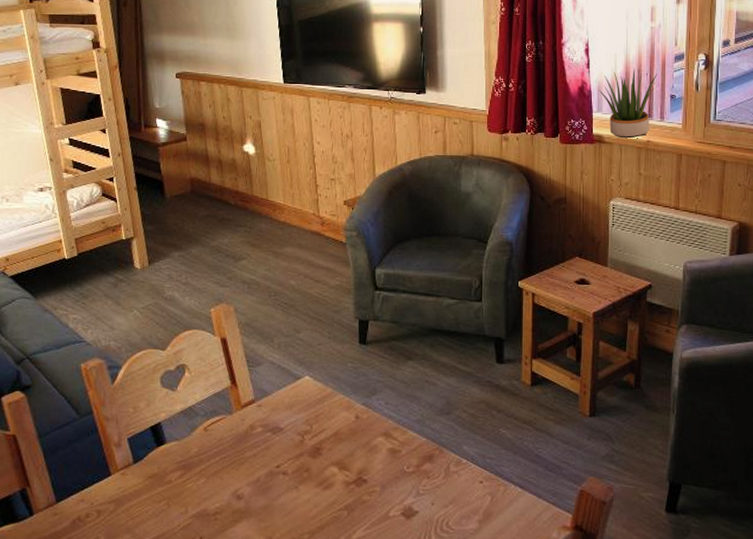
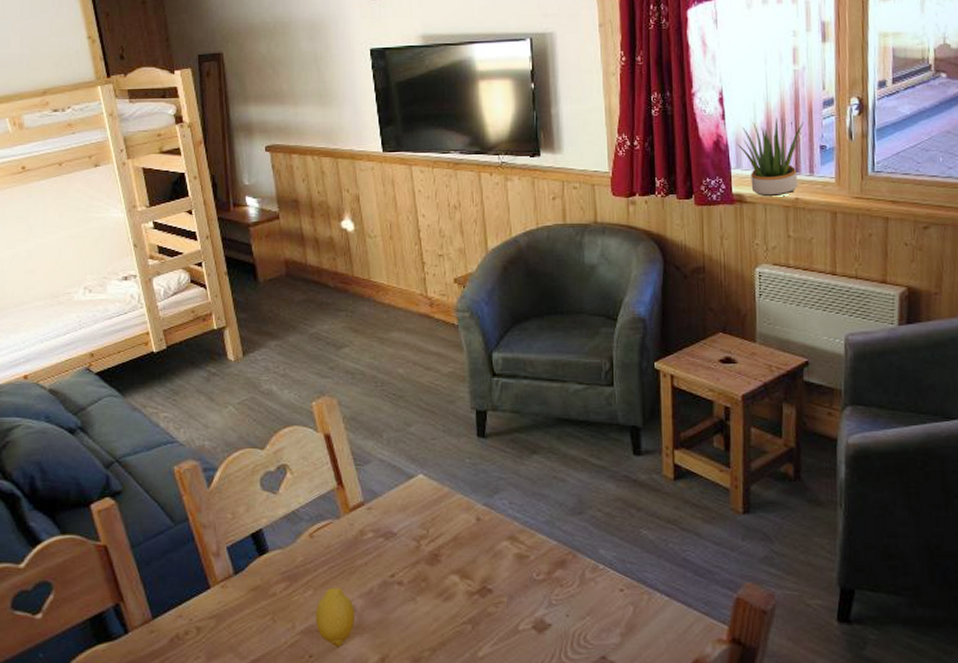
fruit: none [206,476,242,529] -> present [315,587,354,647]

